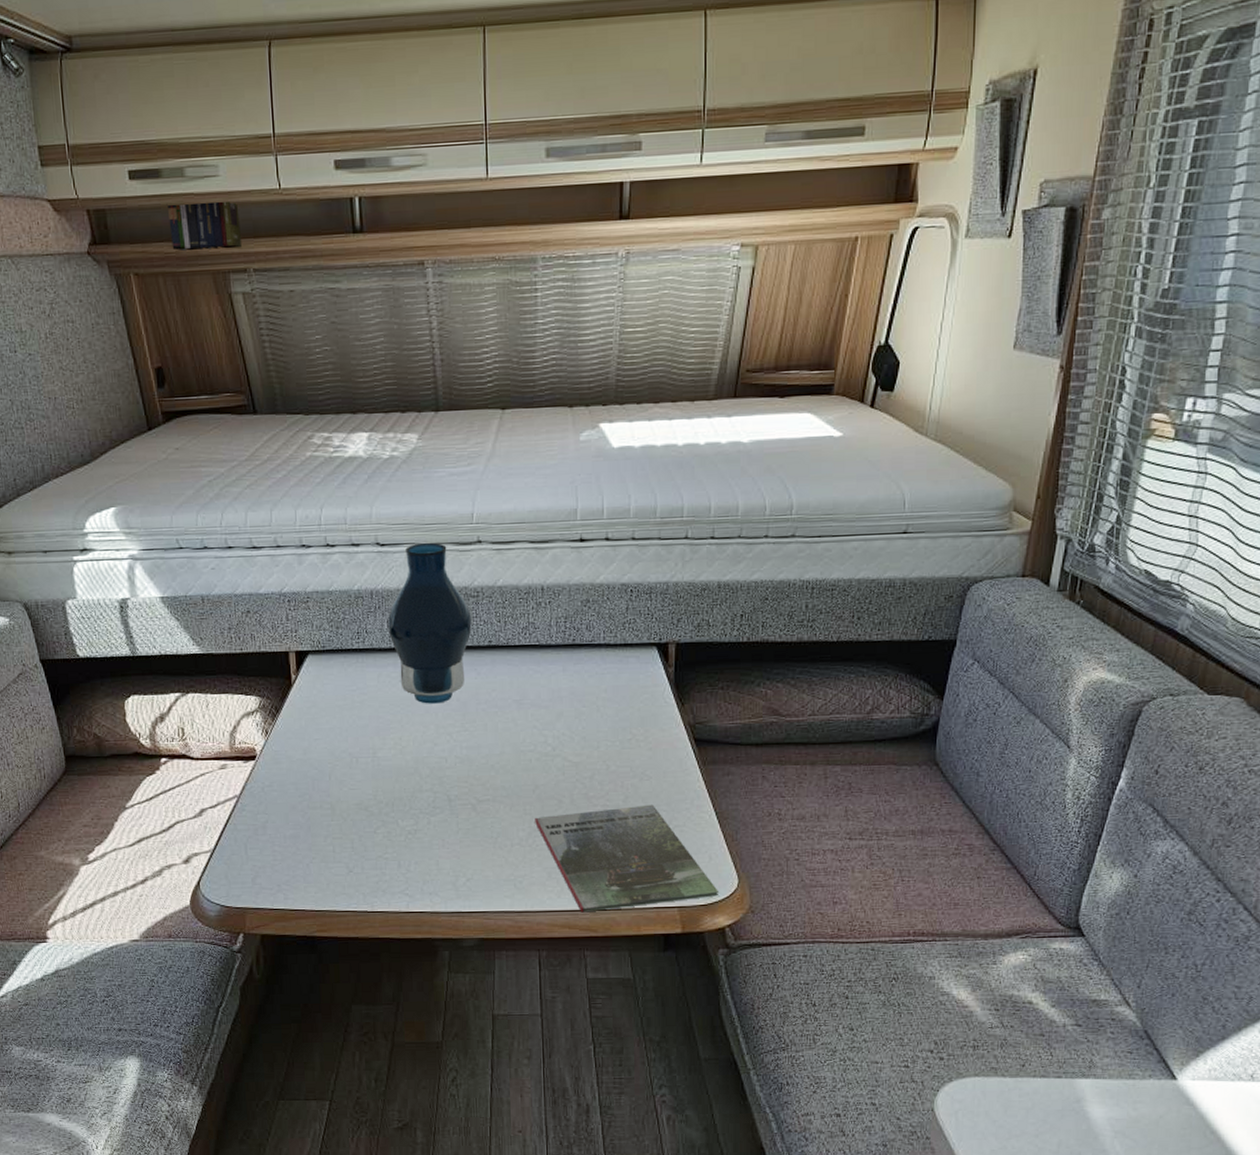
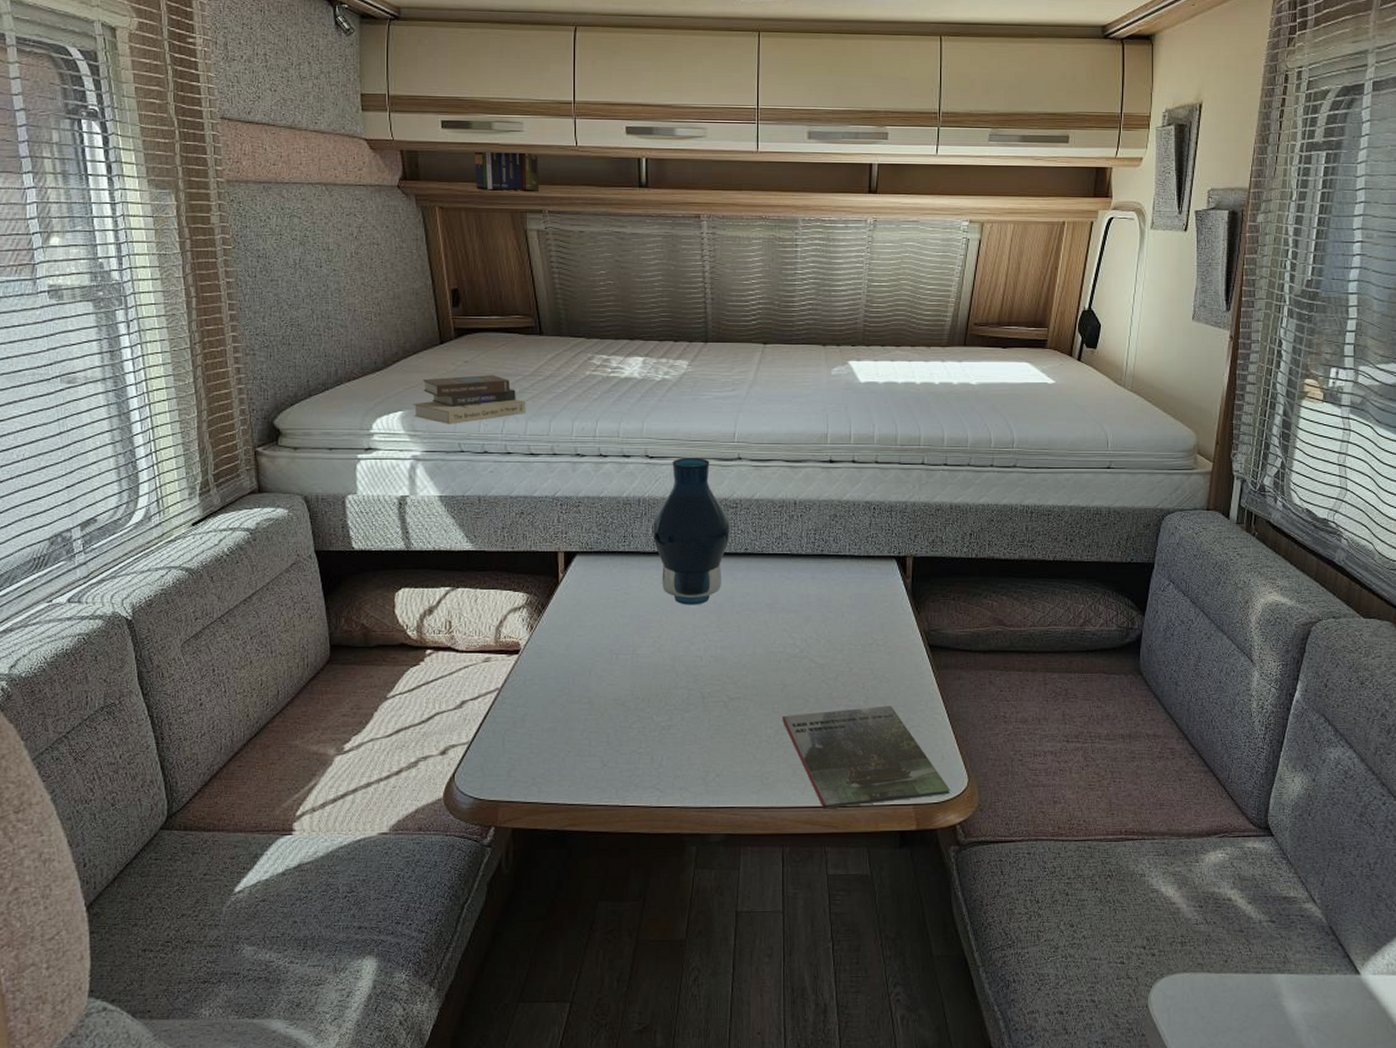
books: none [125,462,245,519] -> present [413,375,526,424]

